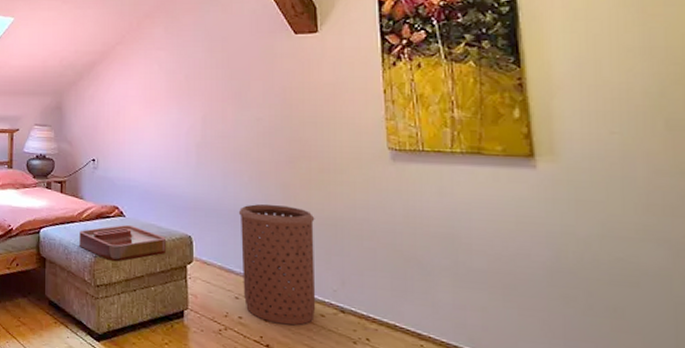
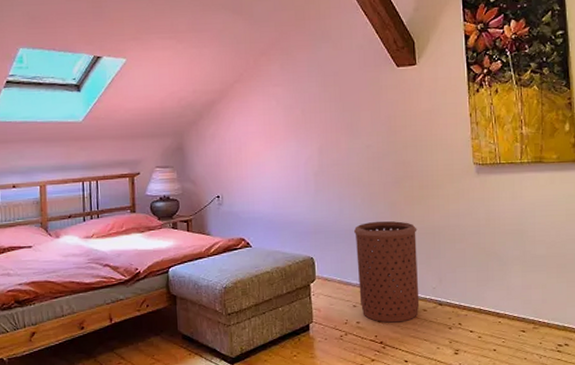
decorative tray: present [79,225,167,262] -> none [208,254,292,290]

